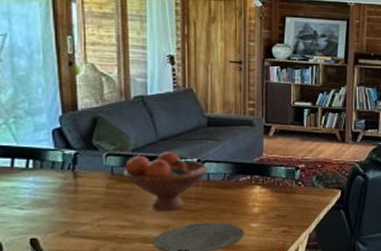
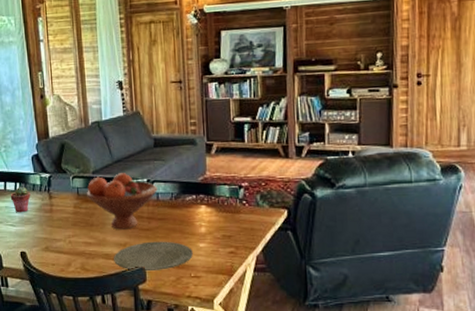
potted succulent: none [19,163,48,194] -> present [10,186,31,213]

